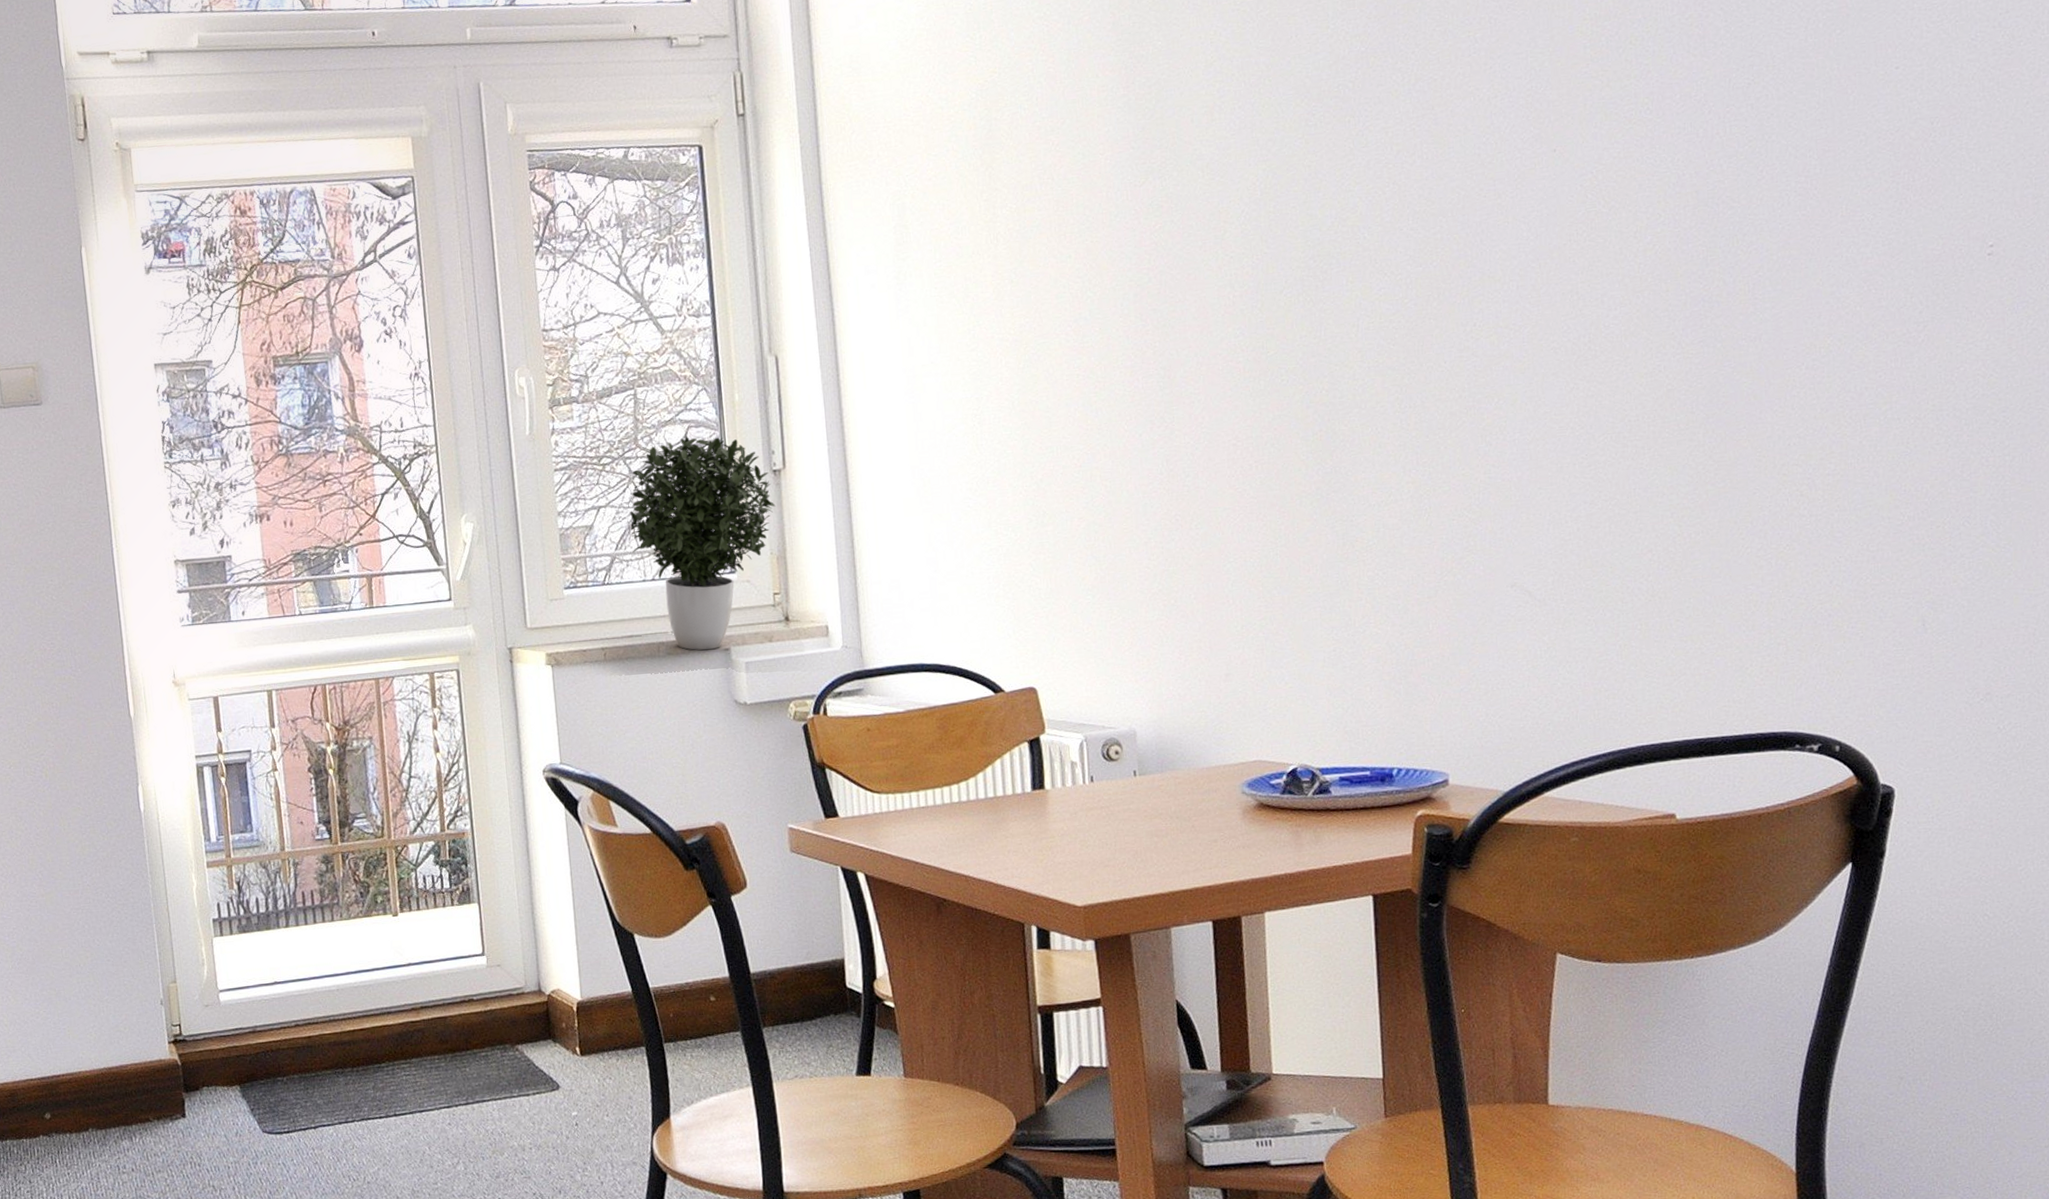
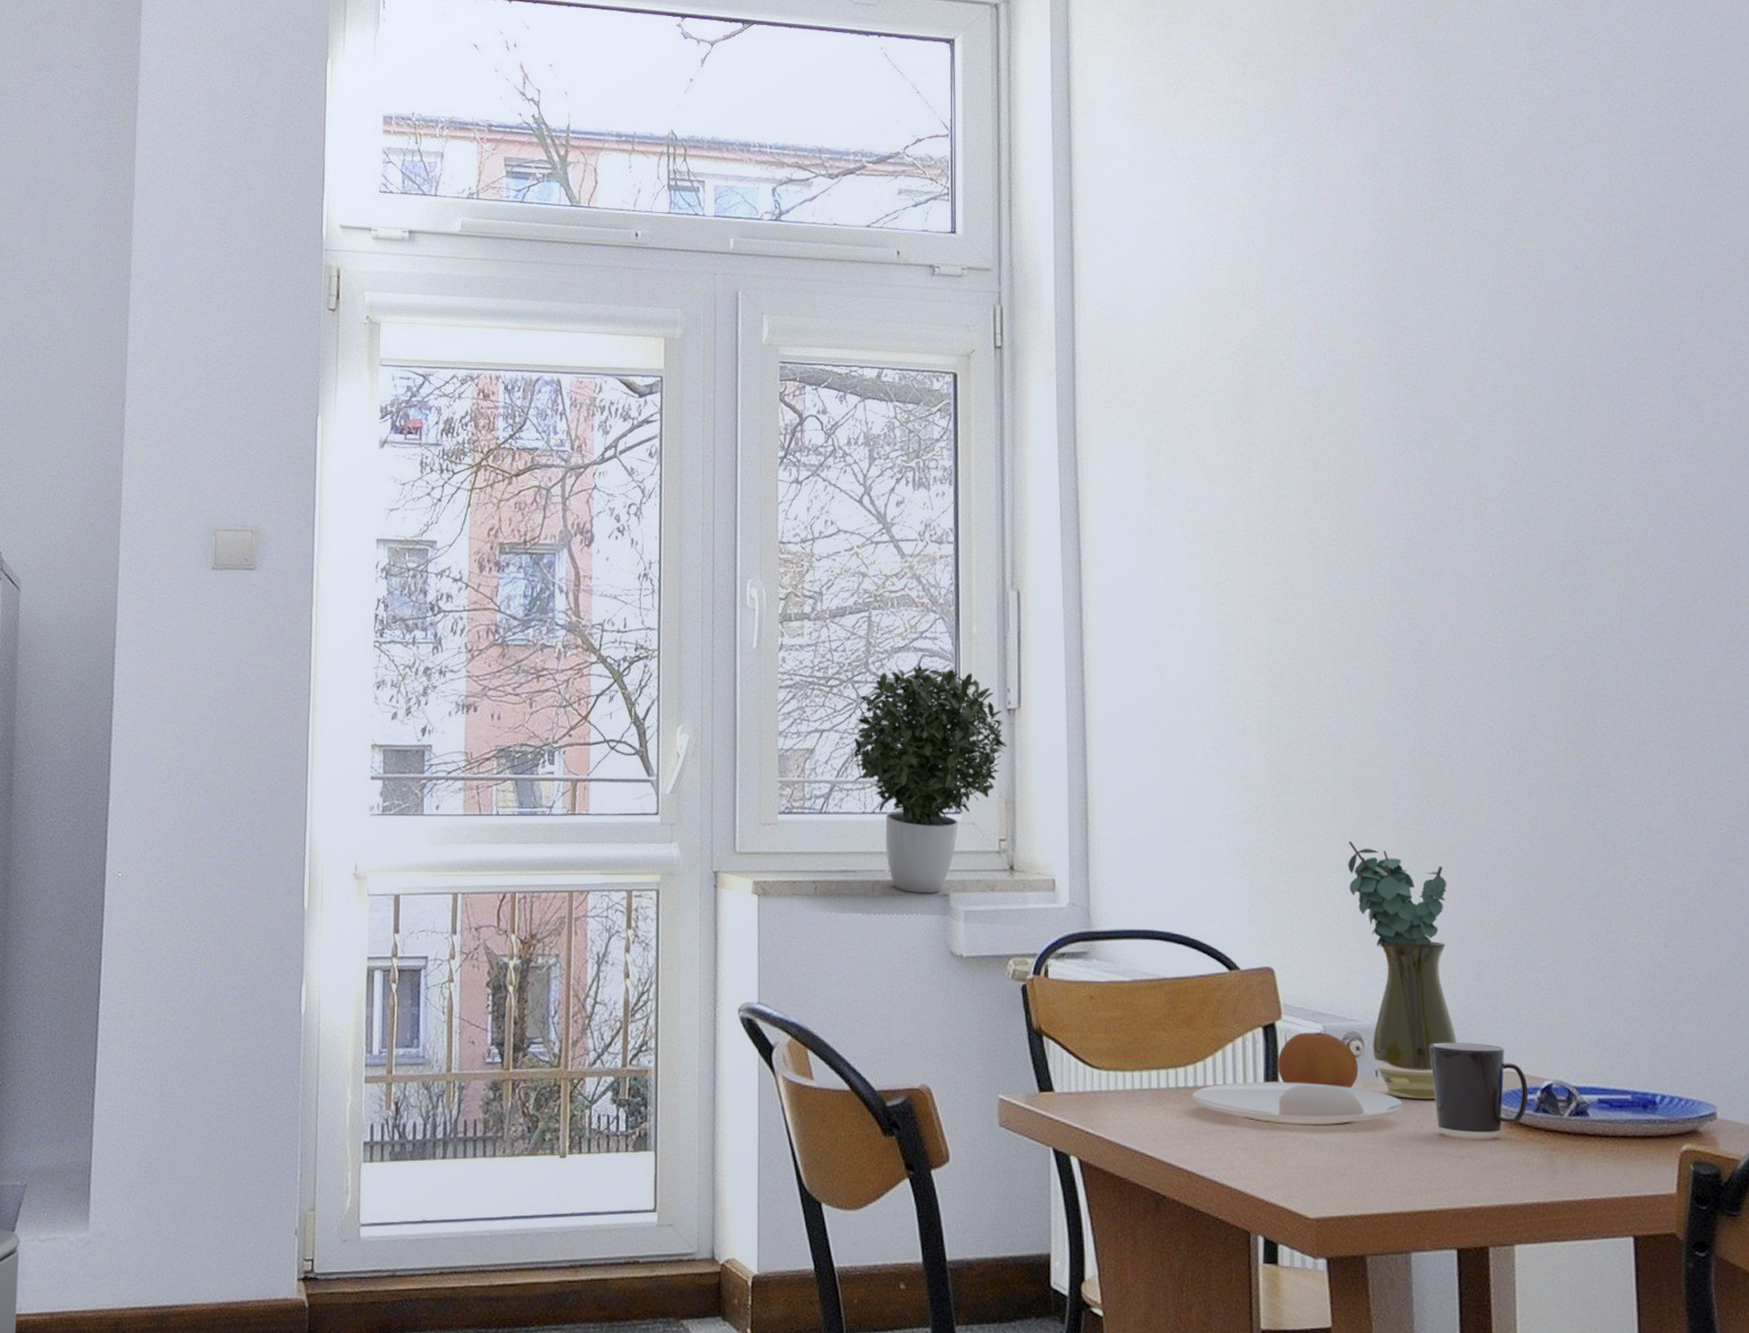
plate: none [966,787,1161,827] -> present [1192,1081,1405,1126]
fruit: none [1043,741,1118,790] -> present [1277,1032,1359,1089]
vase: none [1102,564,1209,793] -> present [1348,841,1457,1099]
mug: none [1183,738,1276,824] -> present [1429,1042,1529,1139]

